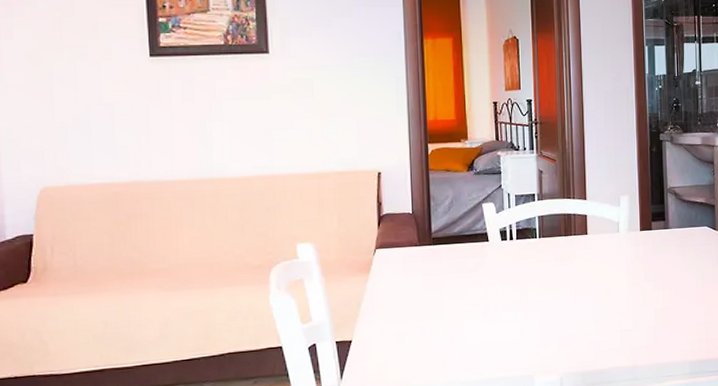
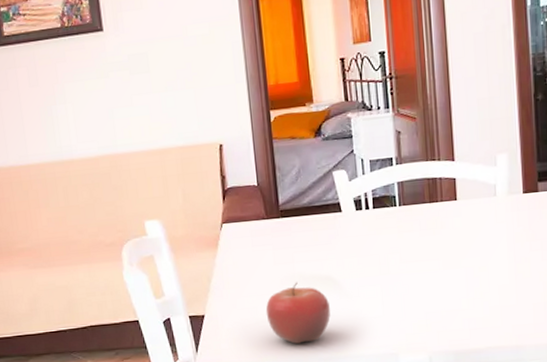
fruit: none [413,307,475,368] -> present [265,282,331,344]

